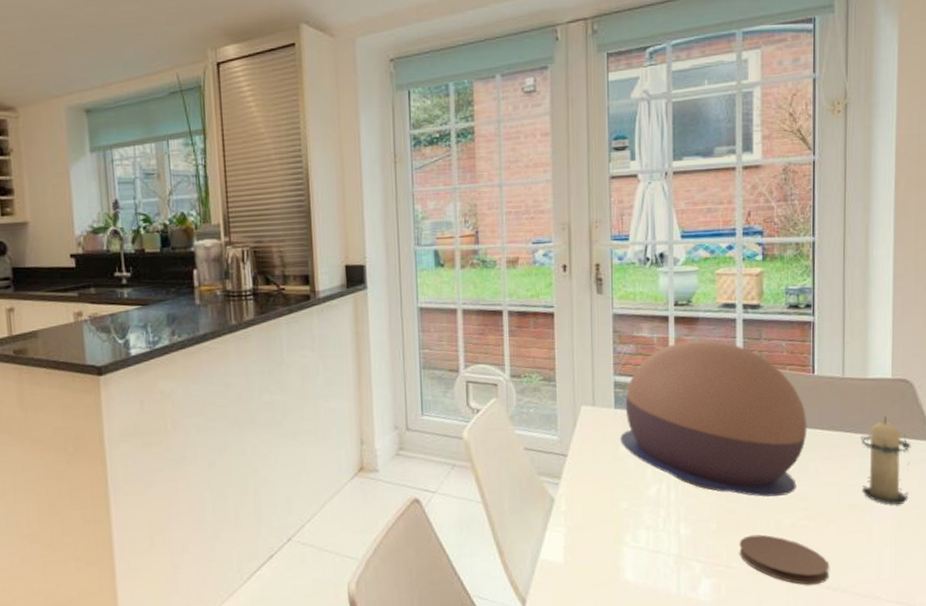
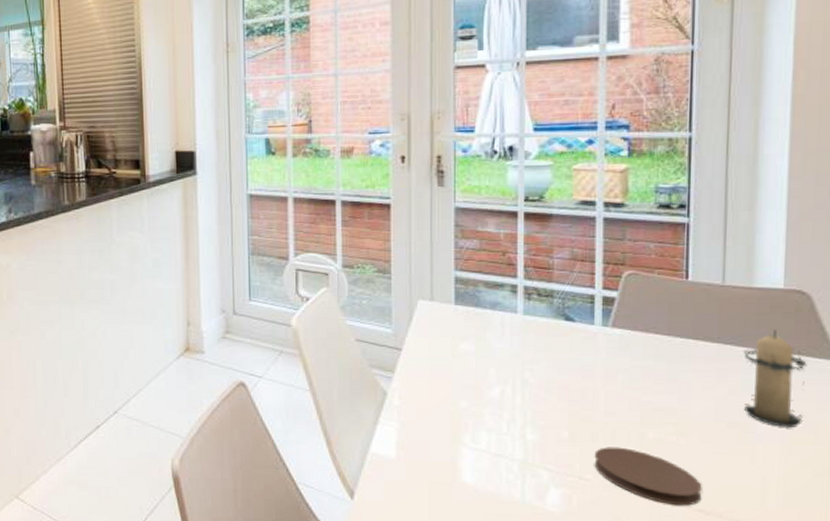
decorative bowl: present [620,339,807,498] -> none [460,237,679,409]

